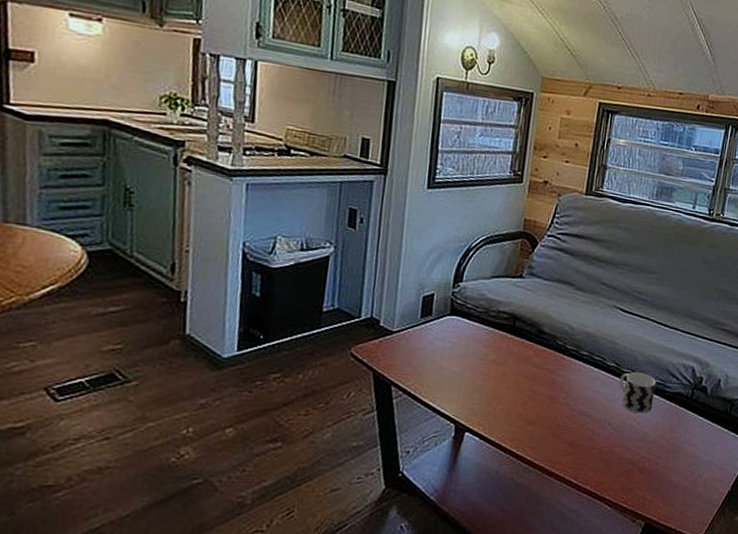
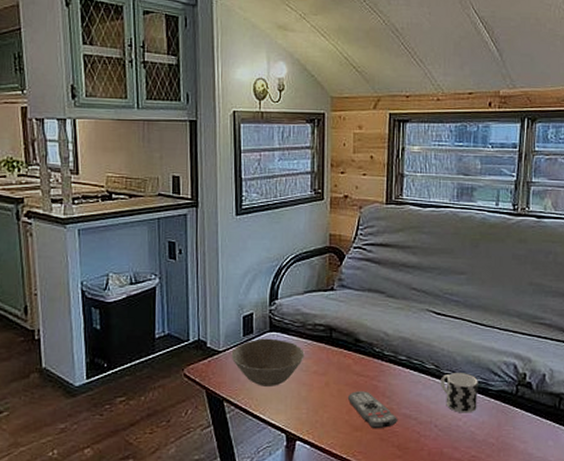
bowl: none [405,321,485,373] -> present [231,338,305,386]
remote control: none [525,384,573,424] -> present [348,391,397,428]

